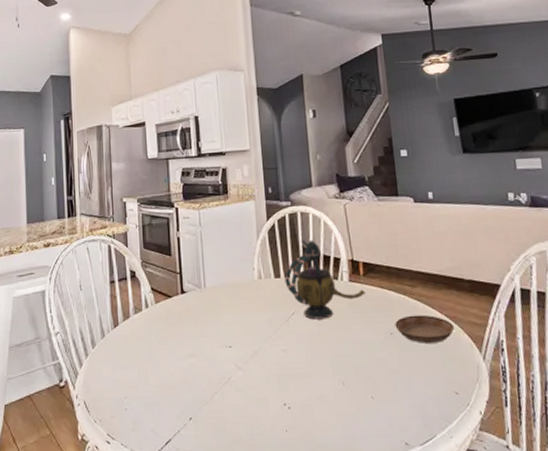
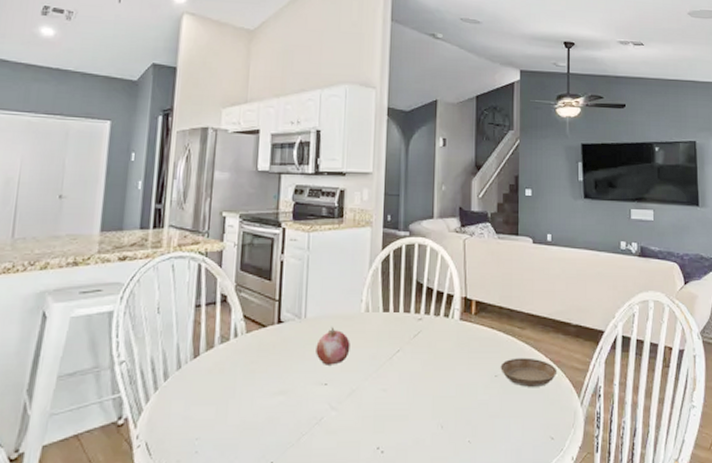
fruit: none [217,295,249,330] -> present [316,327,350,365]
teapot: present [284,239,365,320] -> none [393,273,475,358]

